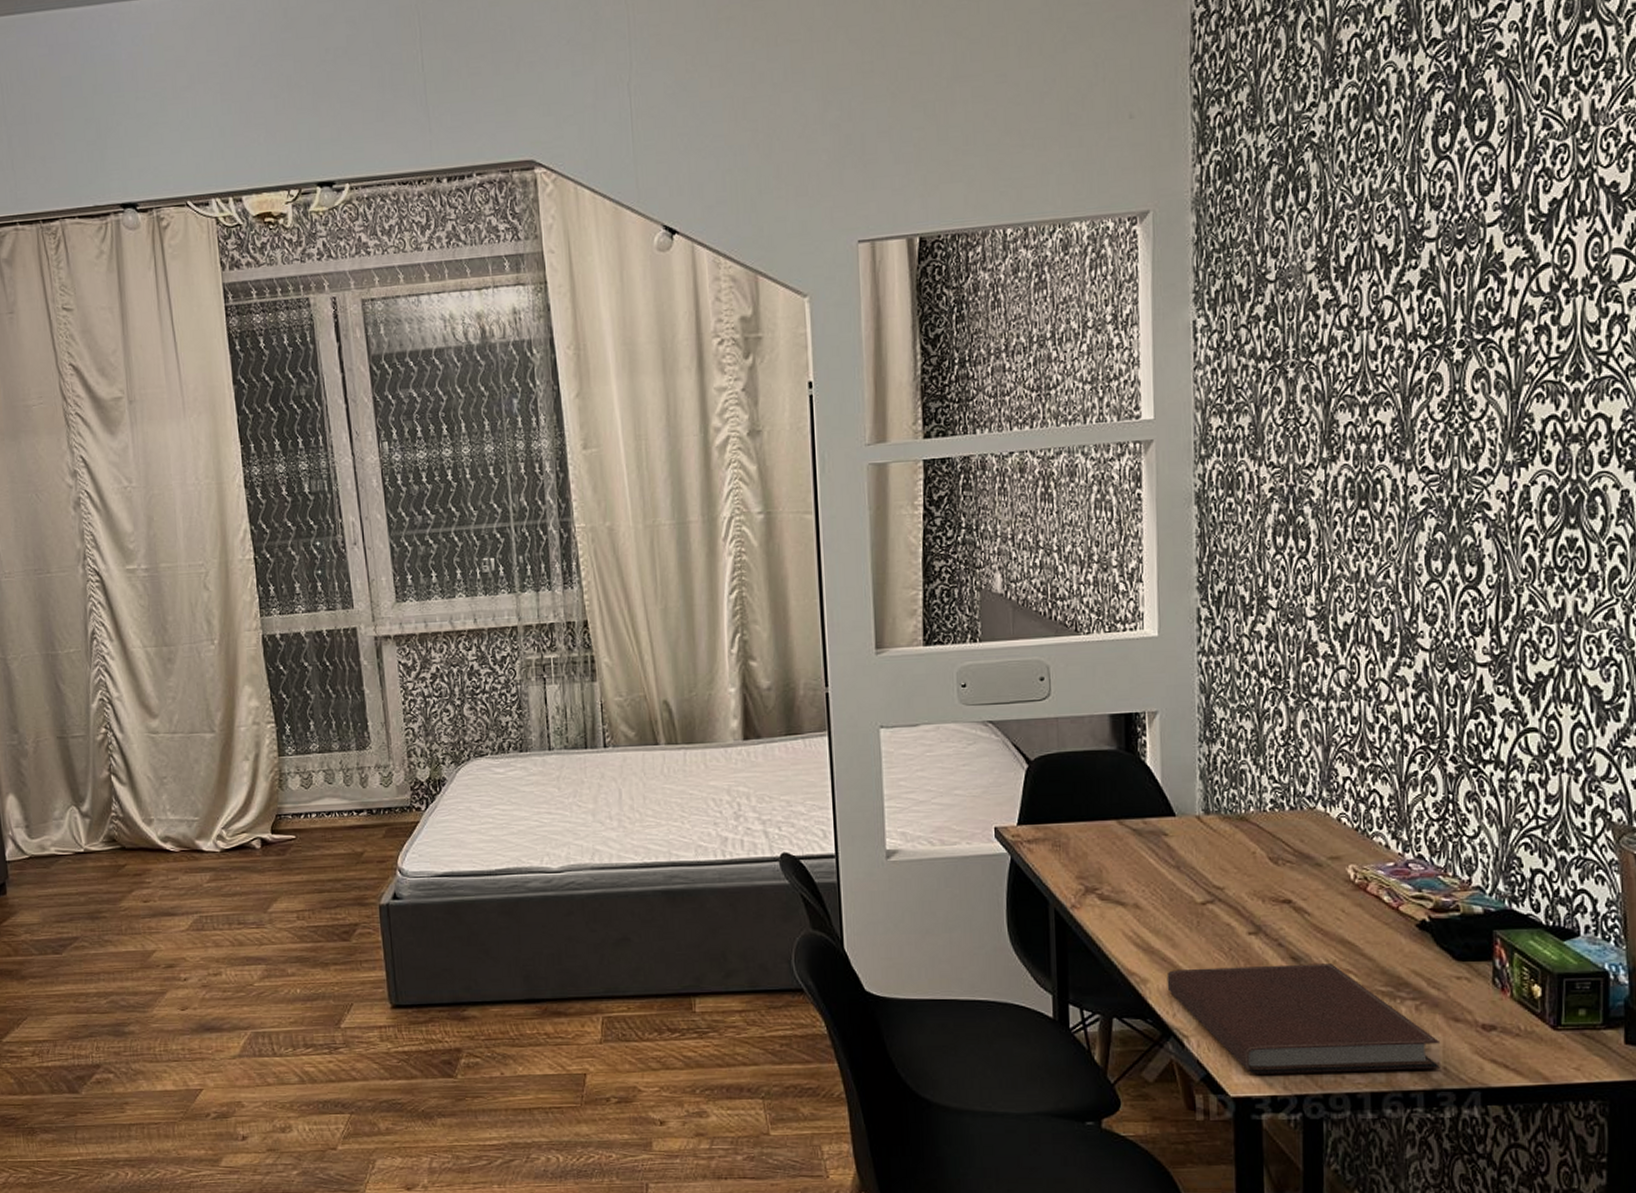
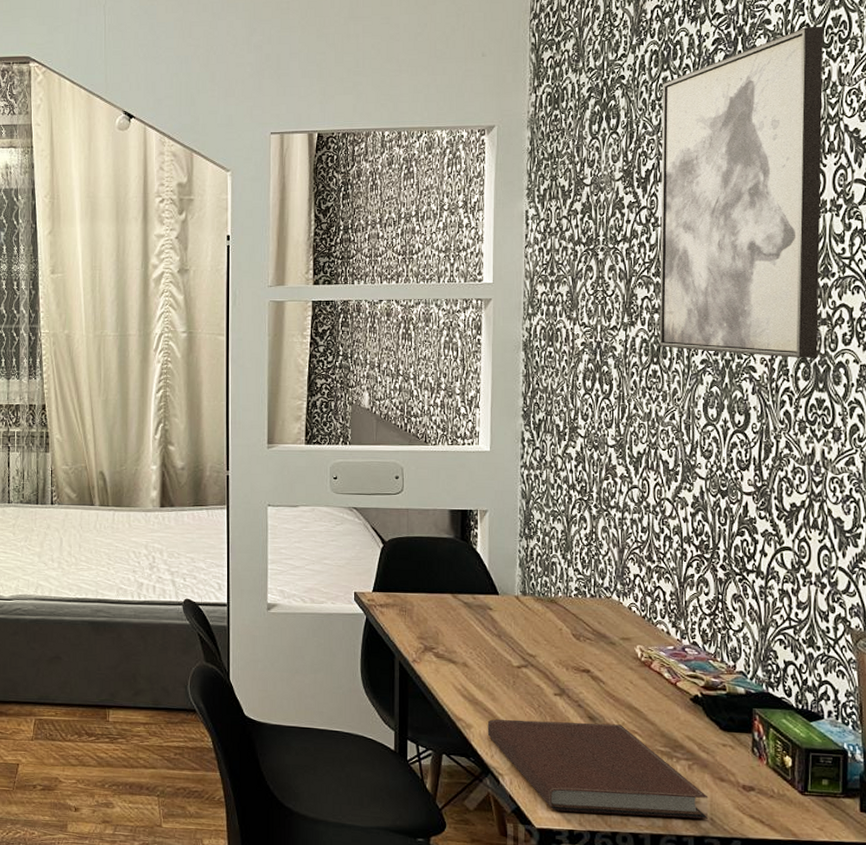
wall art: none [1364,46,1572,488] -> present [659,25,824,358]

